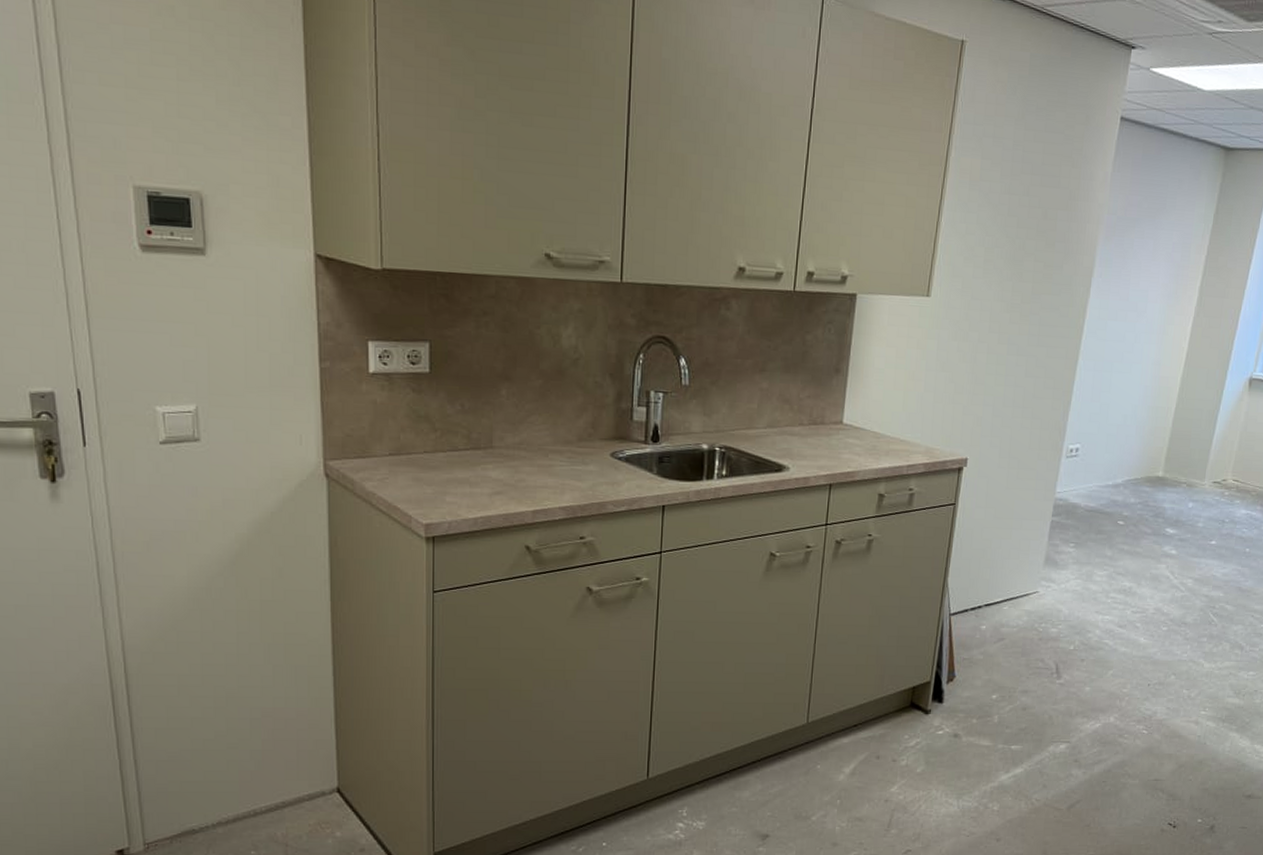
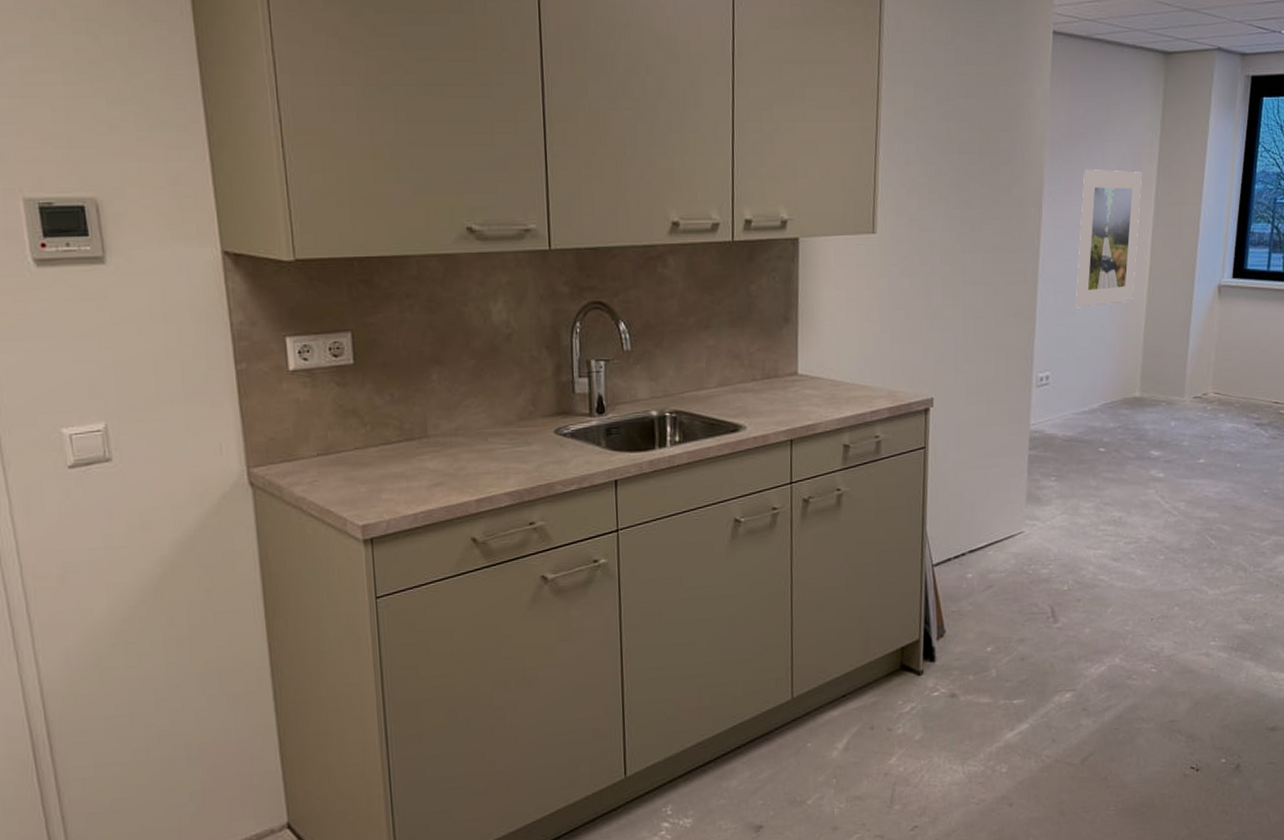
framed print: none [1111,255,1191,387] -> present [1075,169,1143,308]

